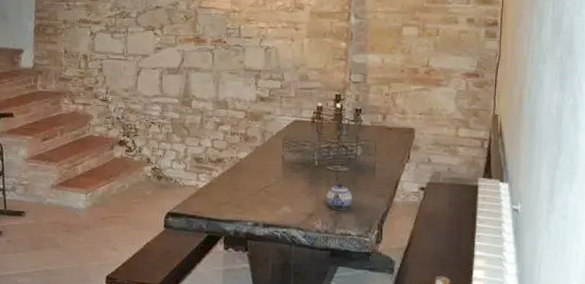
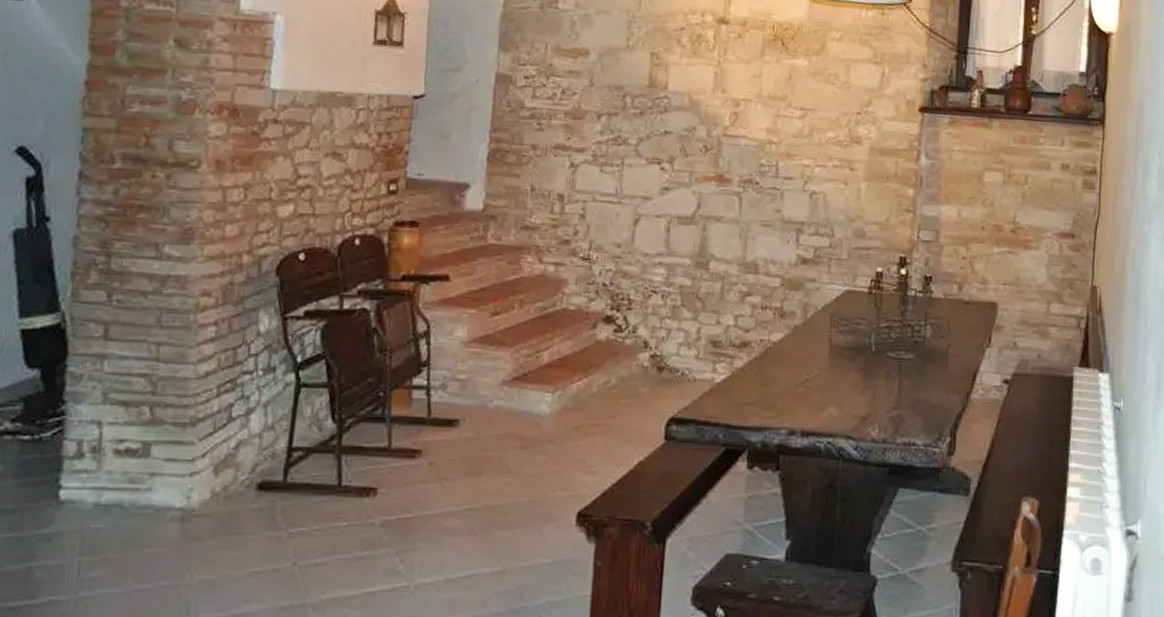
teapot: present [326,183,353,210] -> none [885,374,920,411]

